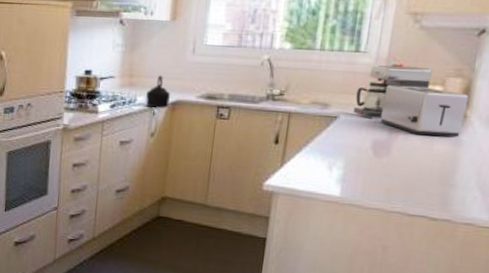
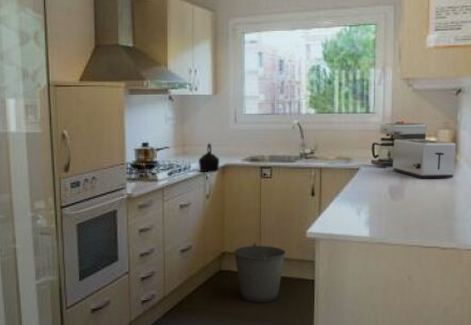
bucket: none [175,190,236,258] -> present [233,242,285,303]

